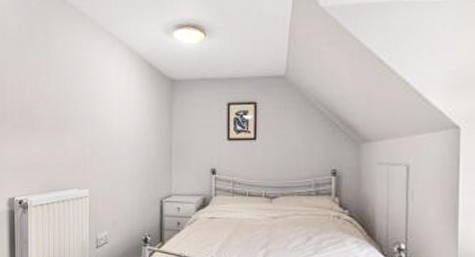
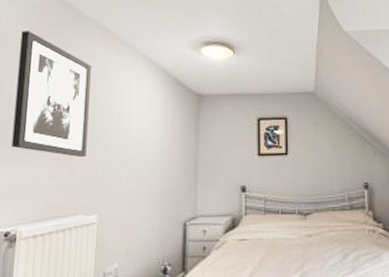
wall art: none [16,21,77,139] -> present [11,31,91,158]

